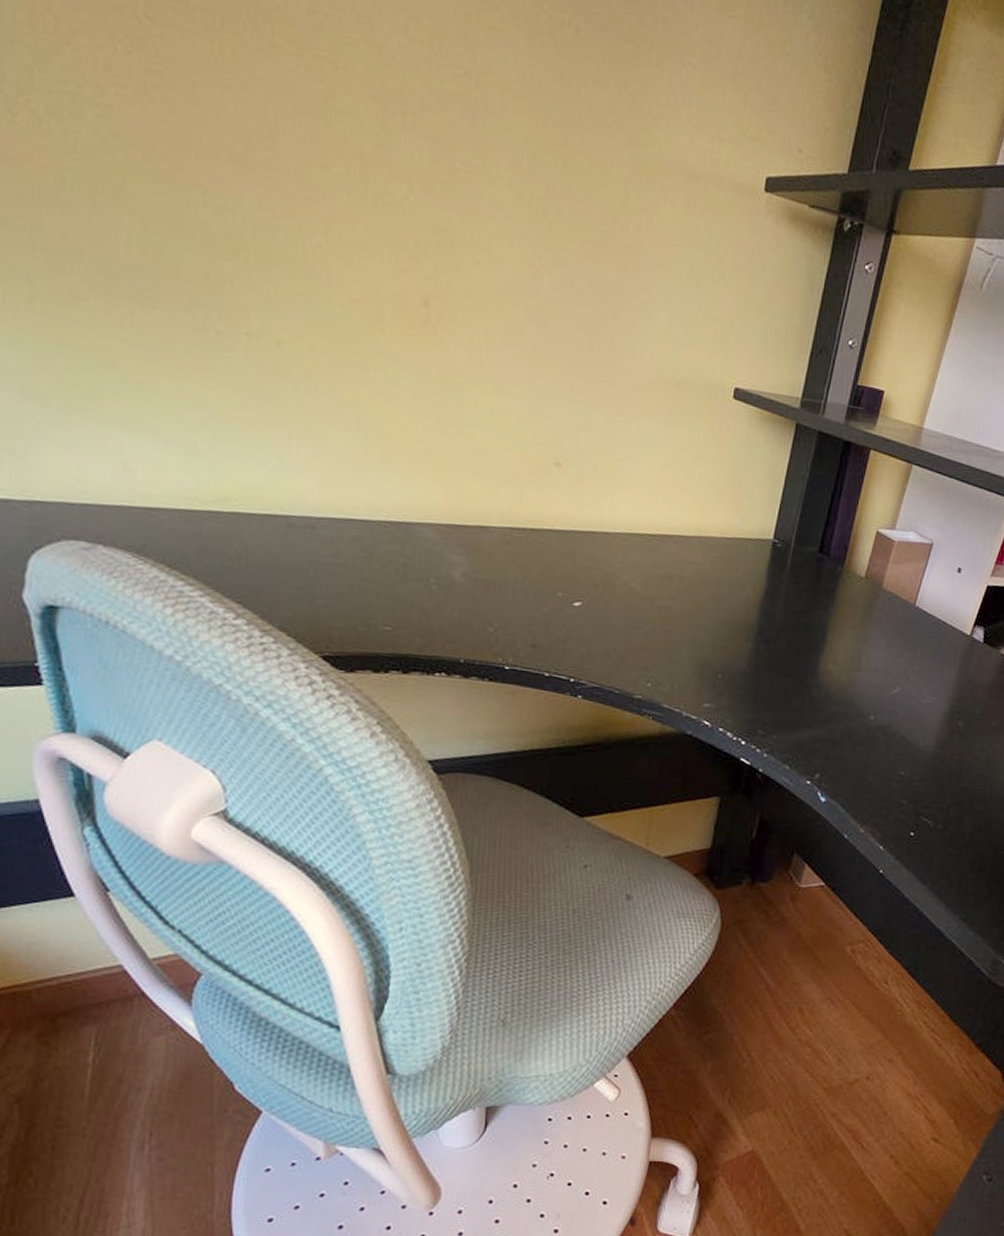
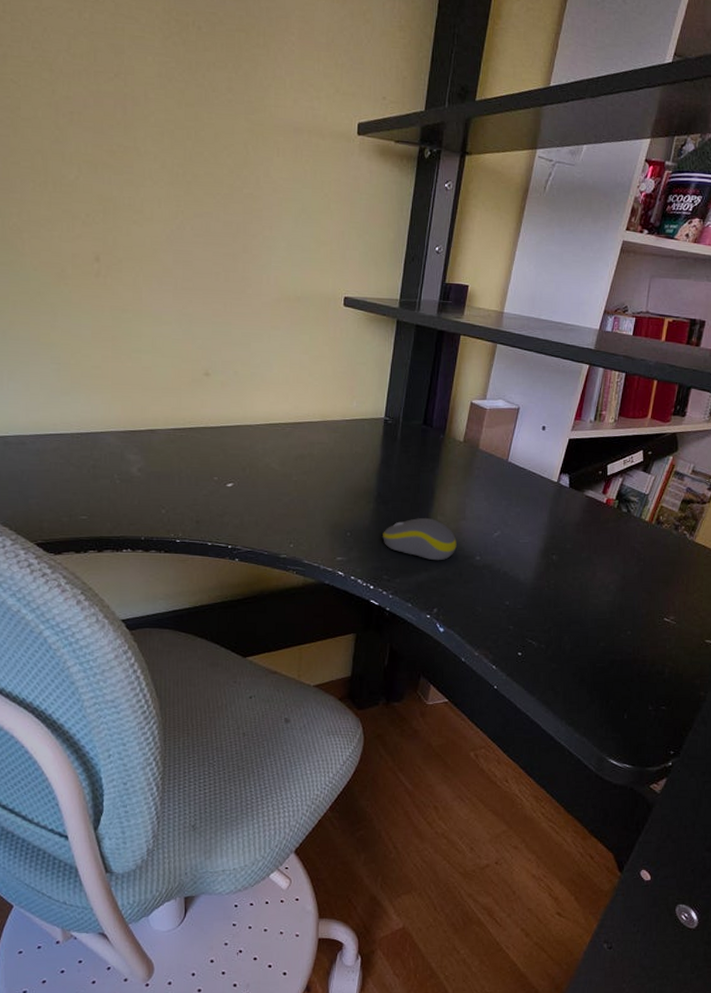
computer mouse: none [760,664,849,717] -> present [383,517,457,561]

